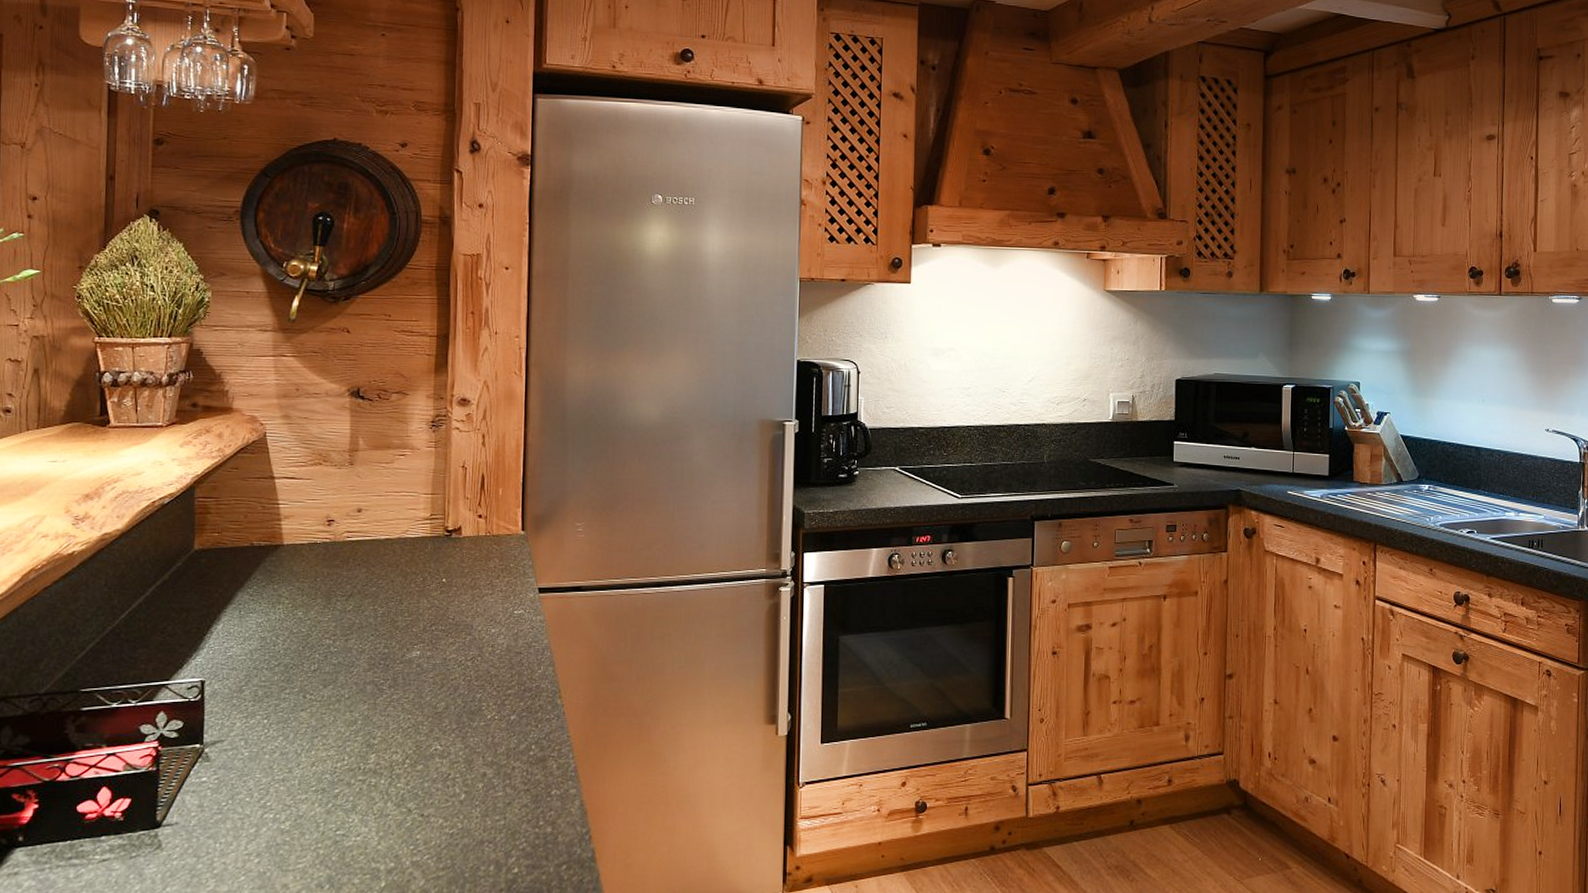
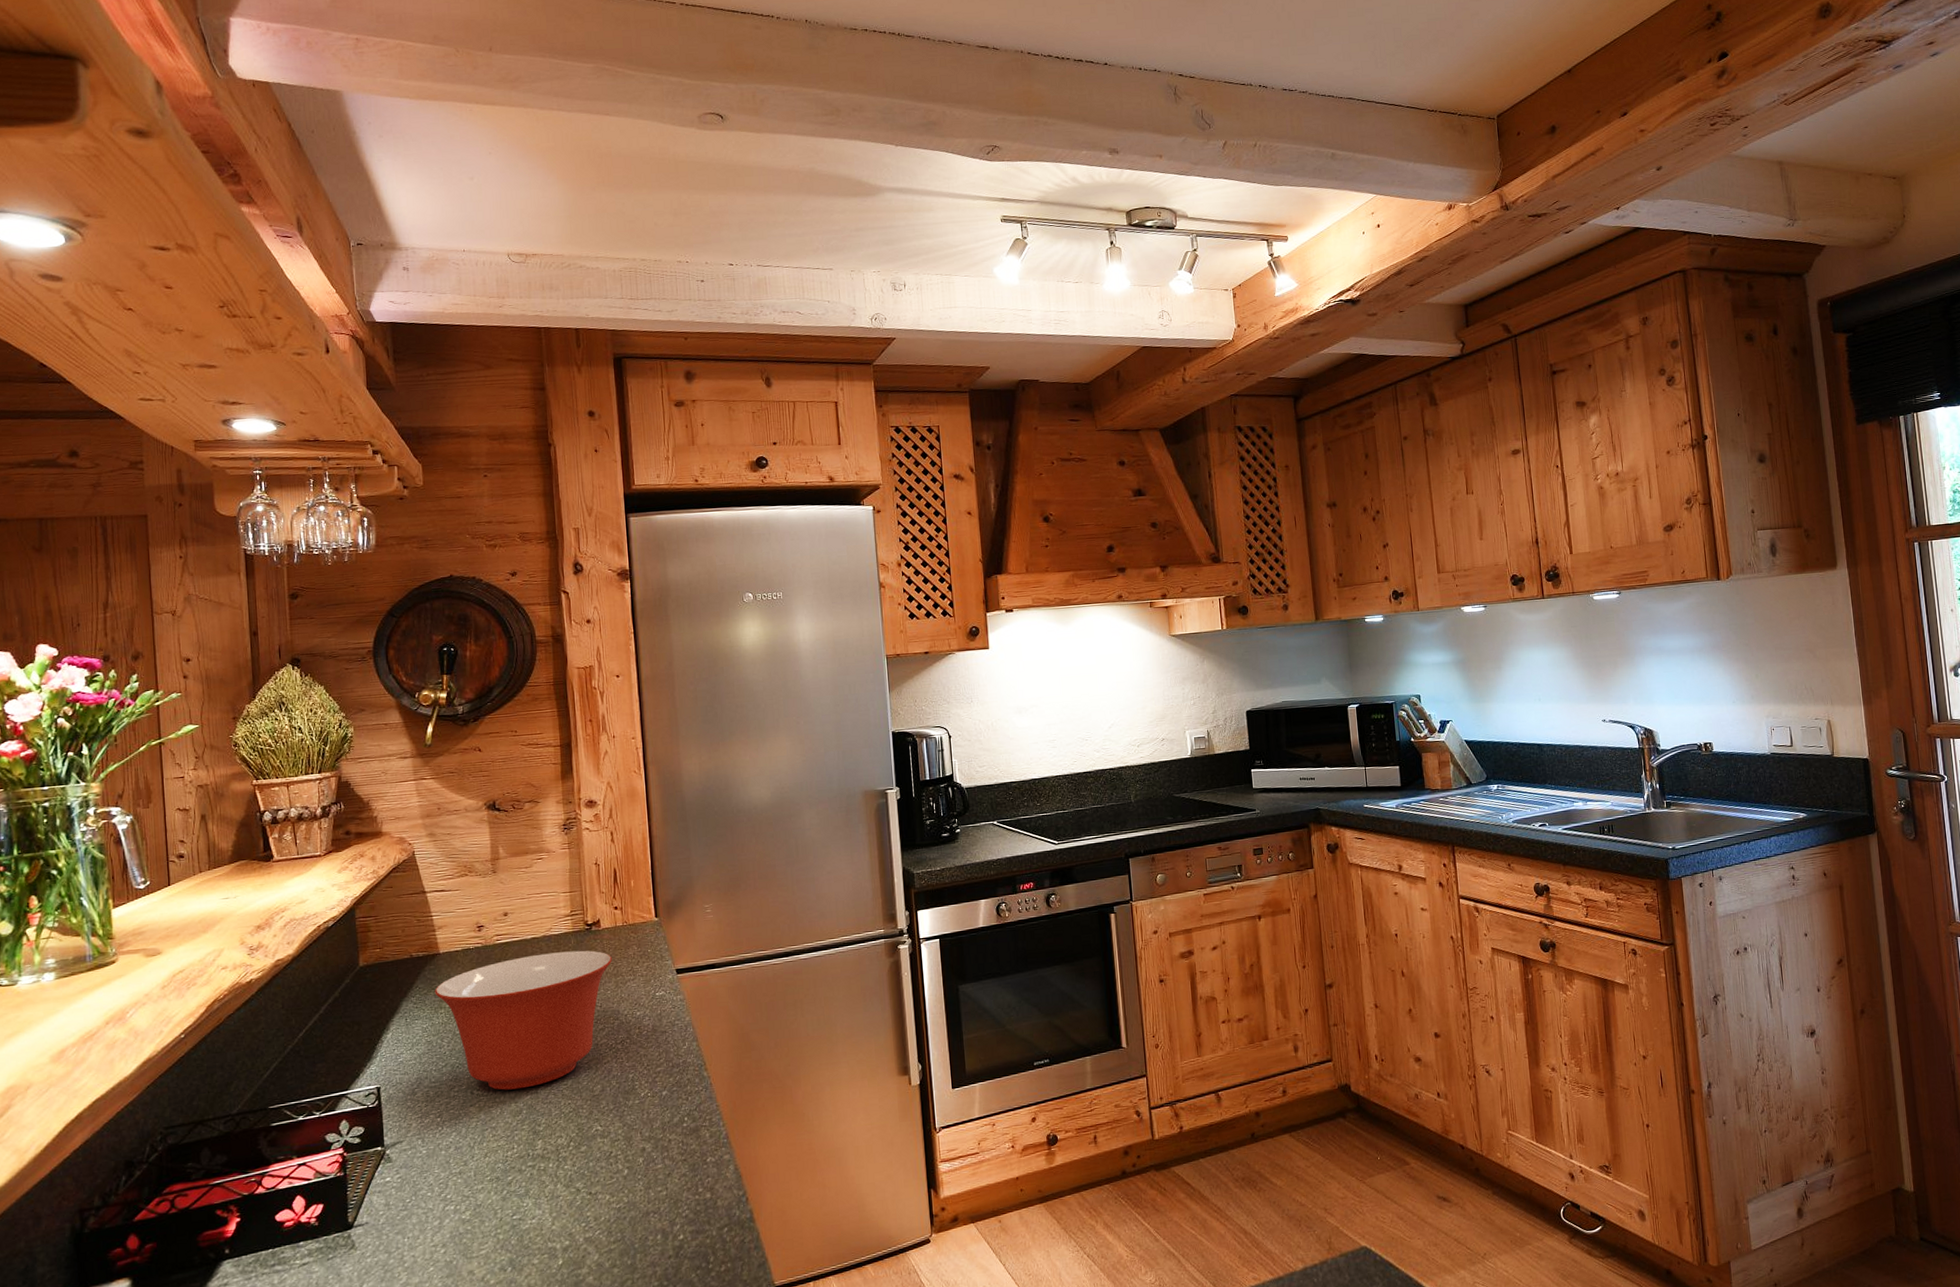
mixing bowl: none [274,557,470,698] -> present [434,950,612,1091]

